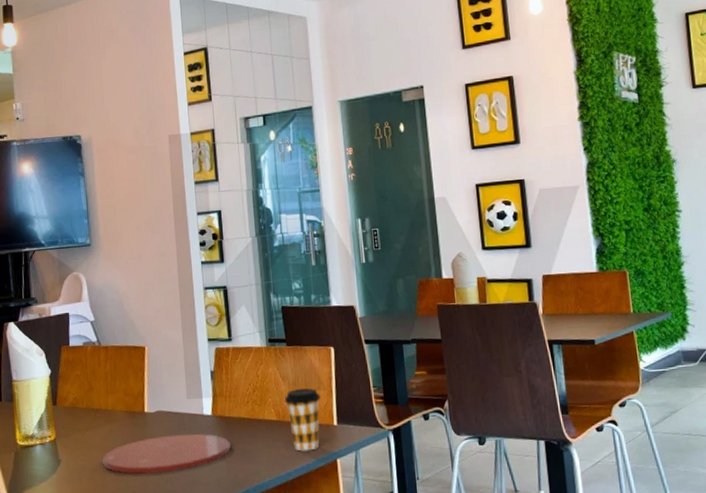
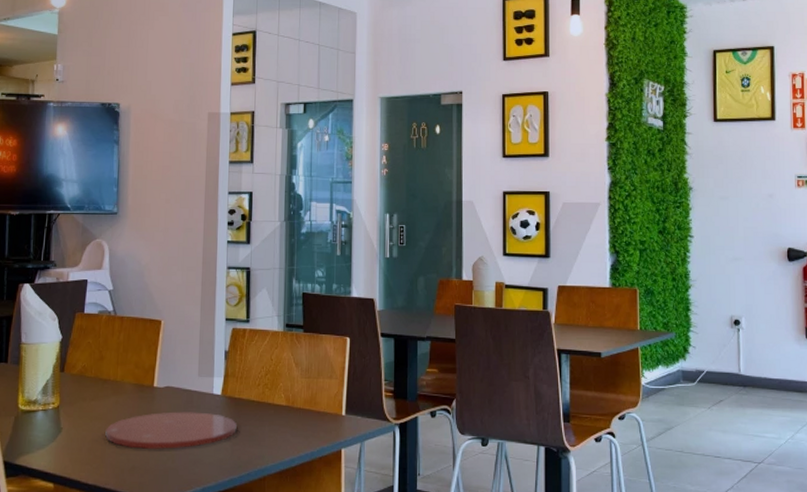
coffee cup: present [284,388,321,452] -> none [295,376,332,439]

